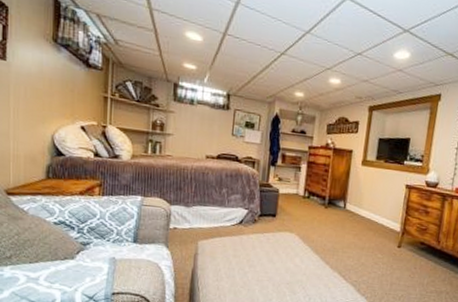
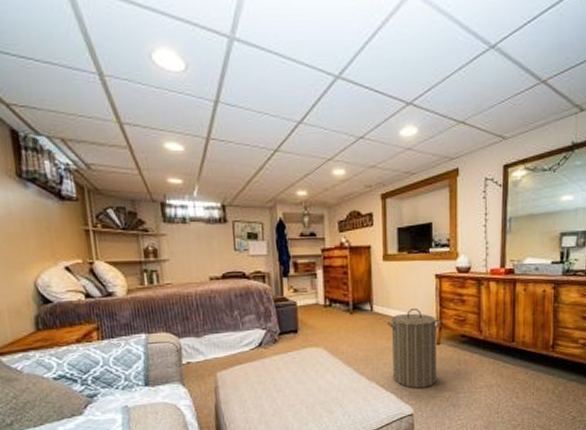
laundry hamper: none [354,211,405,285] -> present [387,307,441,389]

